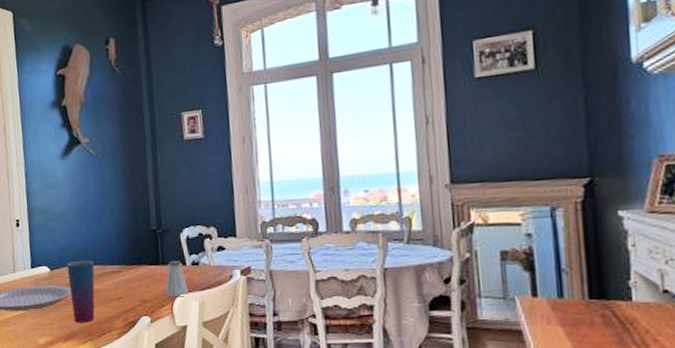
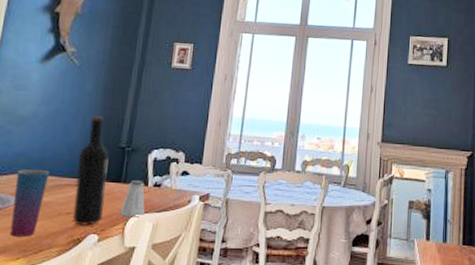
wine bottle: none [116,202,151,309] -> present [73,116,109,226]

